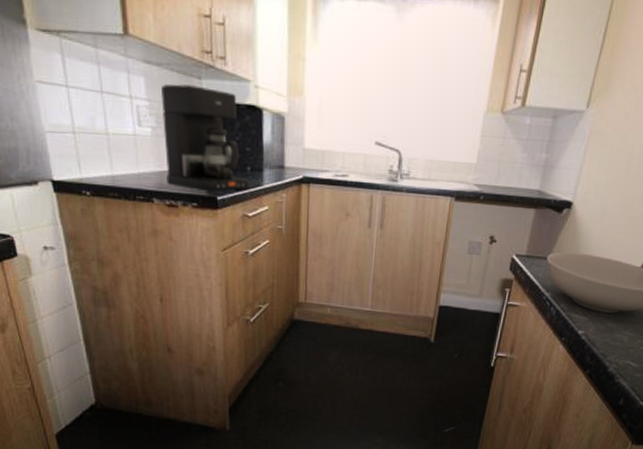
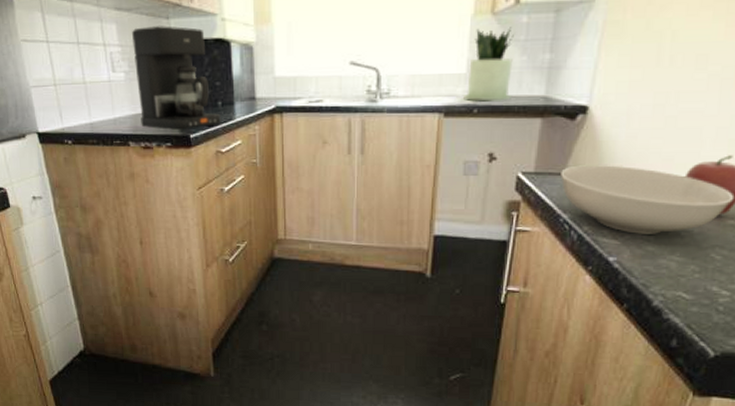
planter: none [471,124,518,191] -> present [462,27,514,102]

